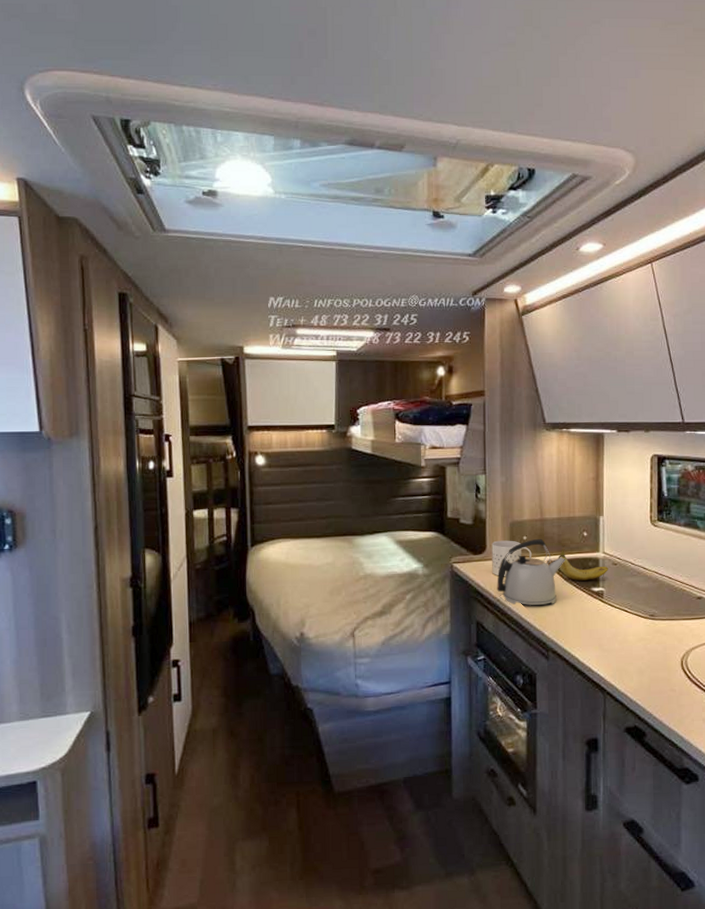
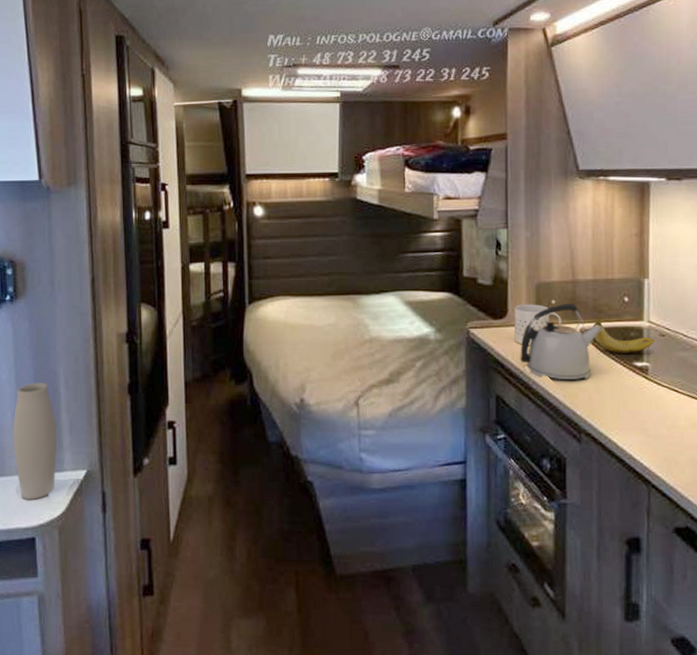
vase: none [12,629,59,744] -> present [13,383,57,500]

